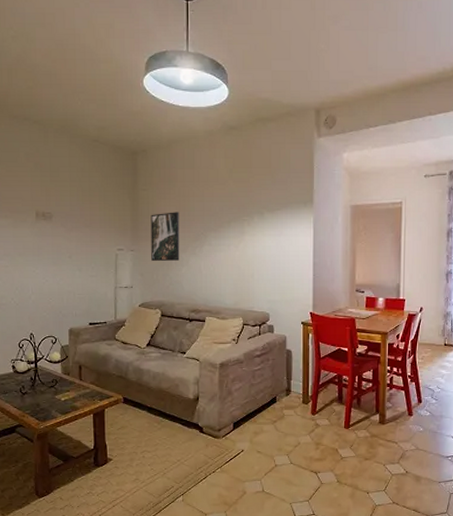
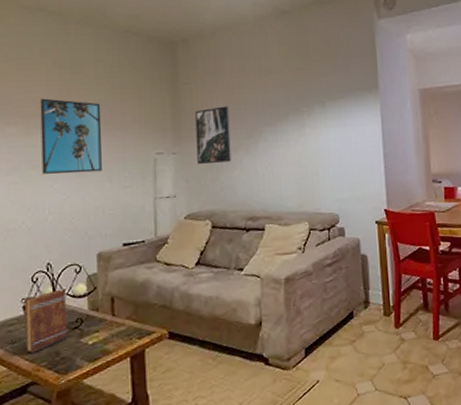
book: none [13,355,45,402] -> present [24,289,67,353]
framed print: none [25,197,74,262] -> present [40,98,102,174]

